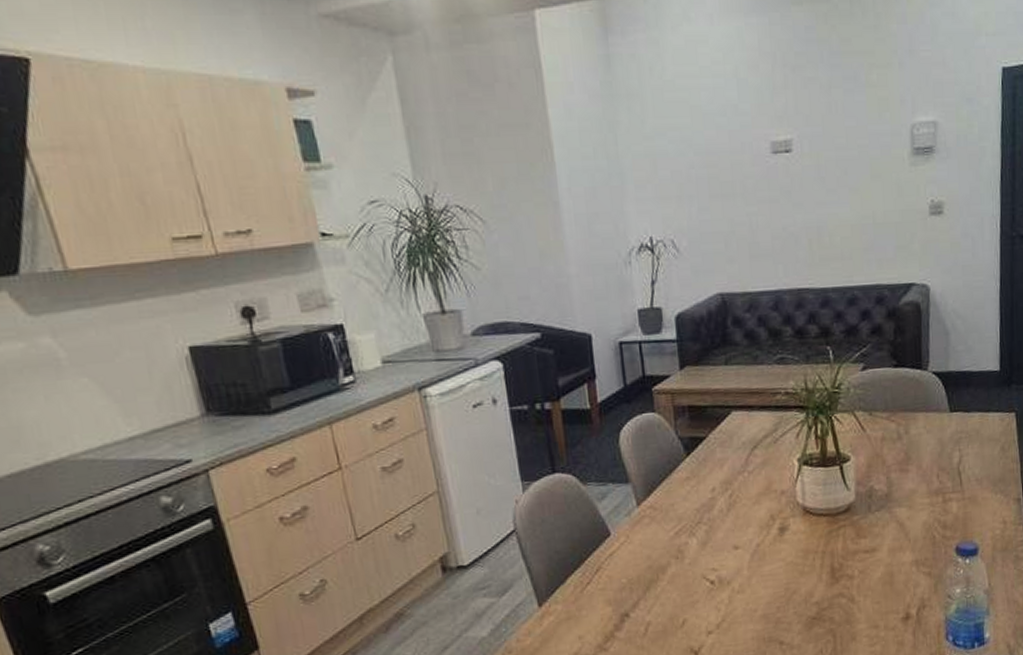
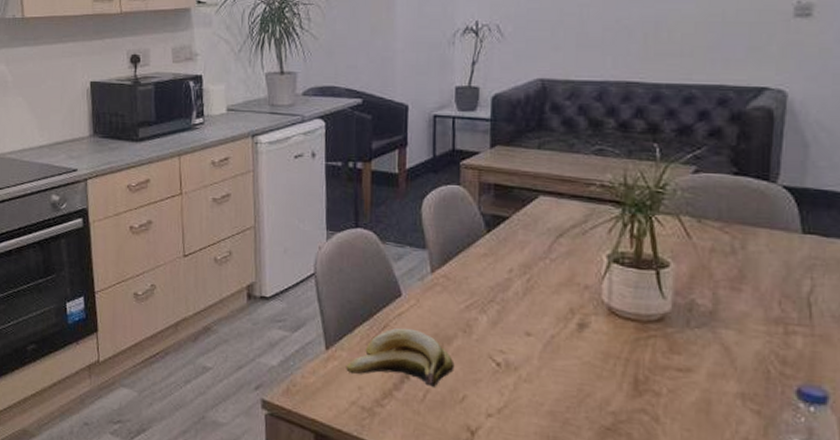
banana: none [563,566,672,625] -> present [346,327,455,387]

